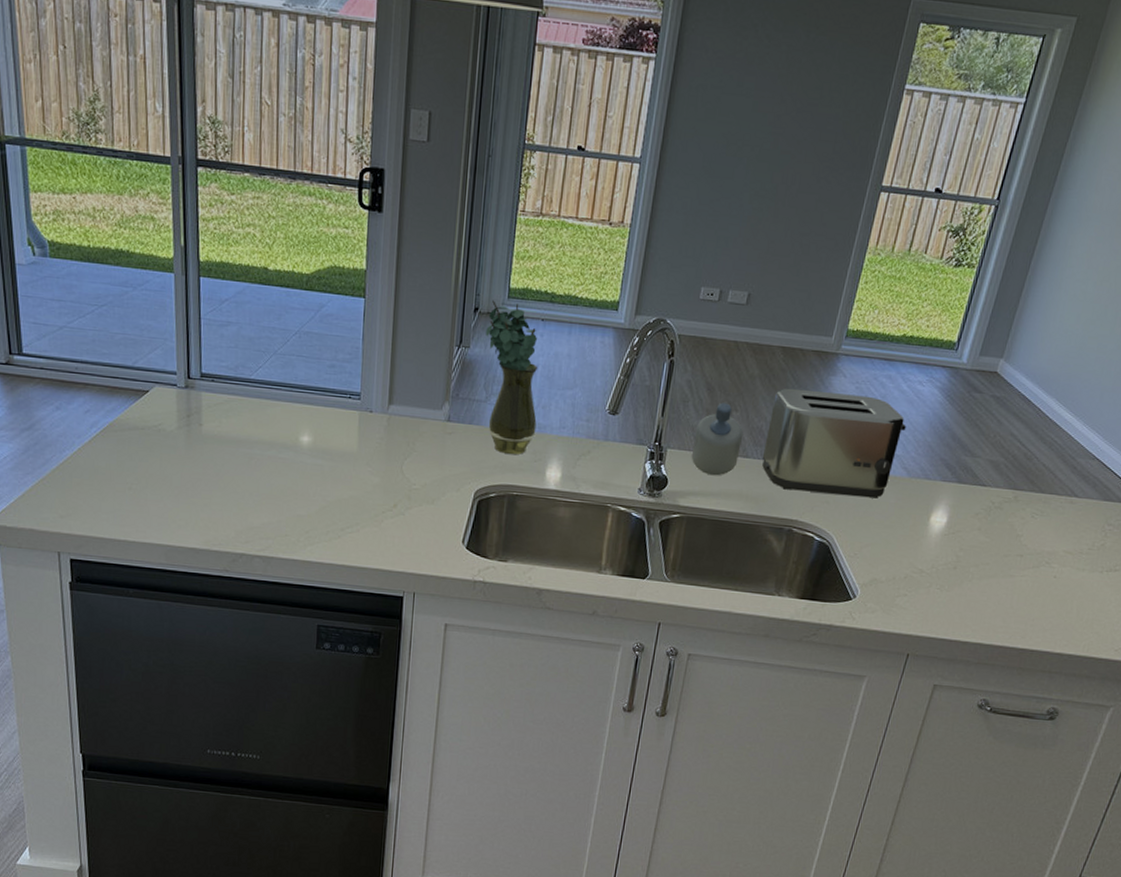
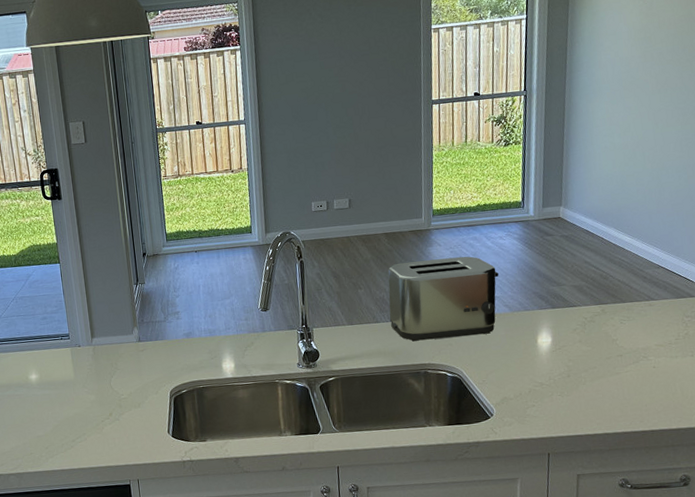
vase: present [486,300,538,455] -> none [154,244,208,358]
soap dispenser: present [691,402,744,476] -> none [332,284,371,342]

